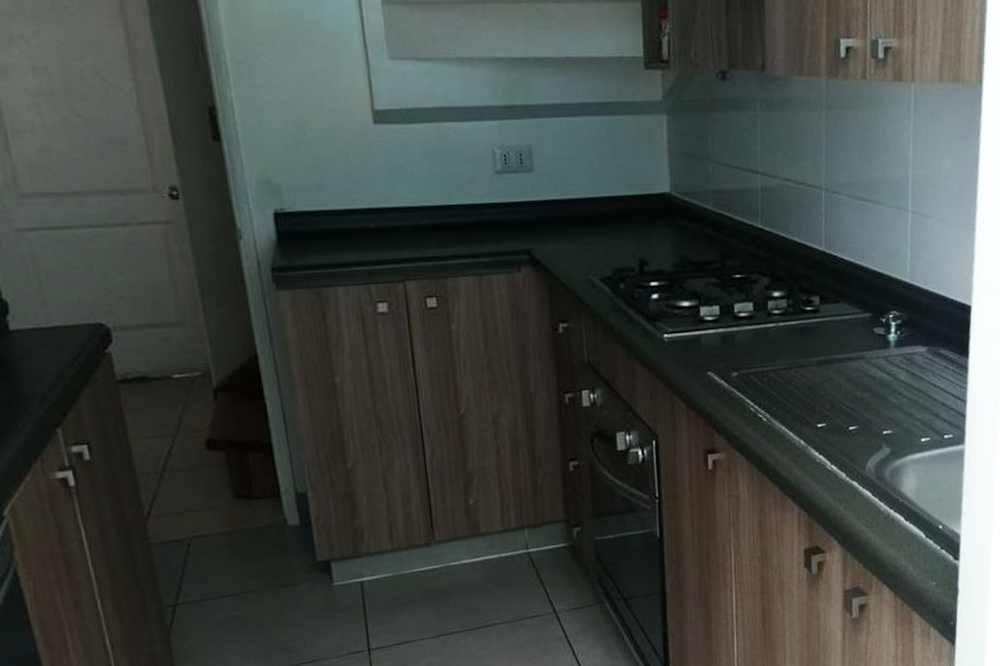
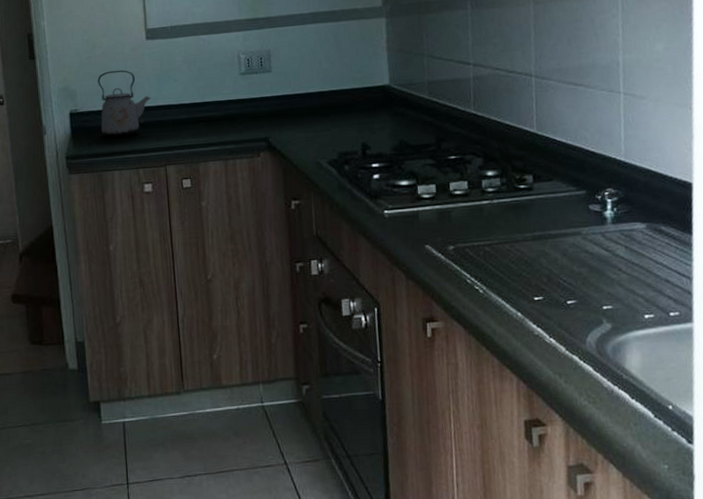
kettle: none [310,160,383,245] -> present [97,70,151,137]

